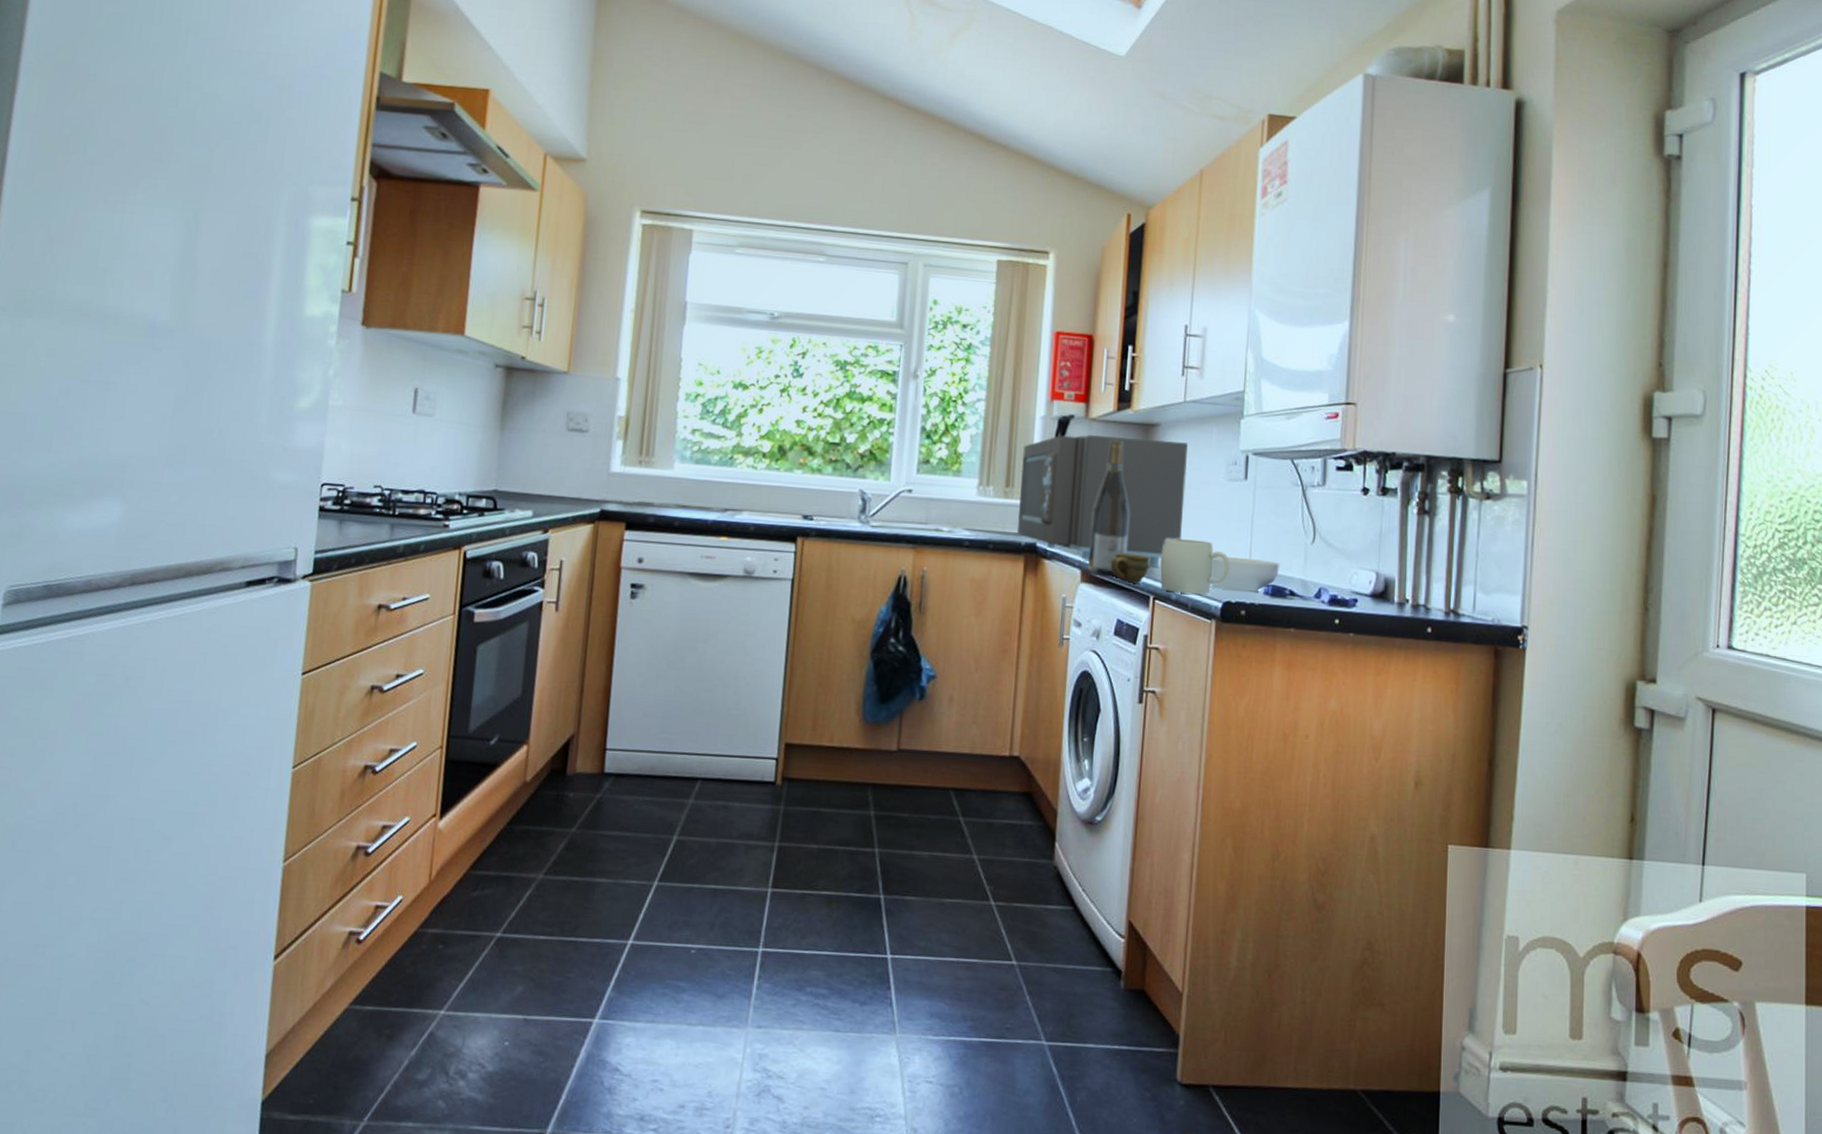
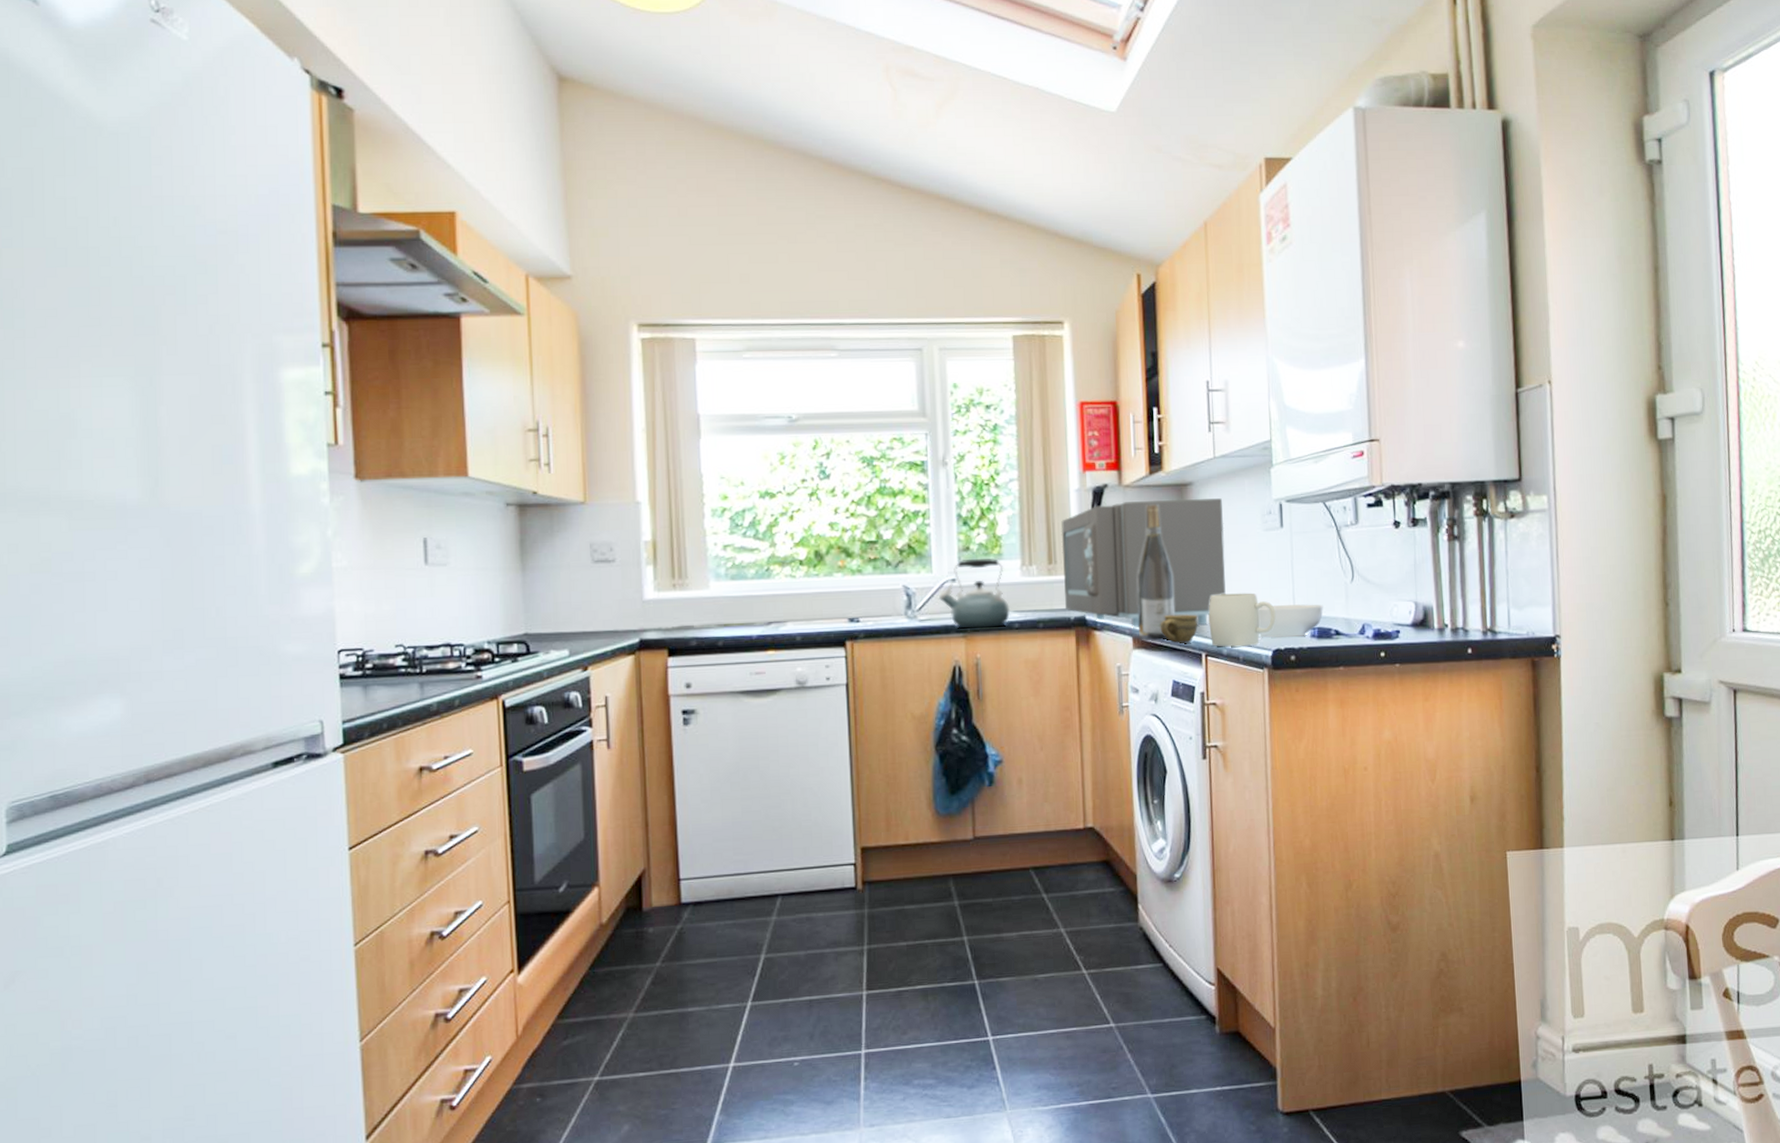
kettle: none [892,472,963,543] -> present [938,558,1011,629]

